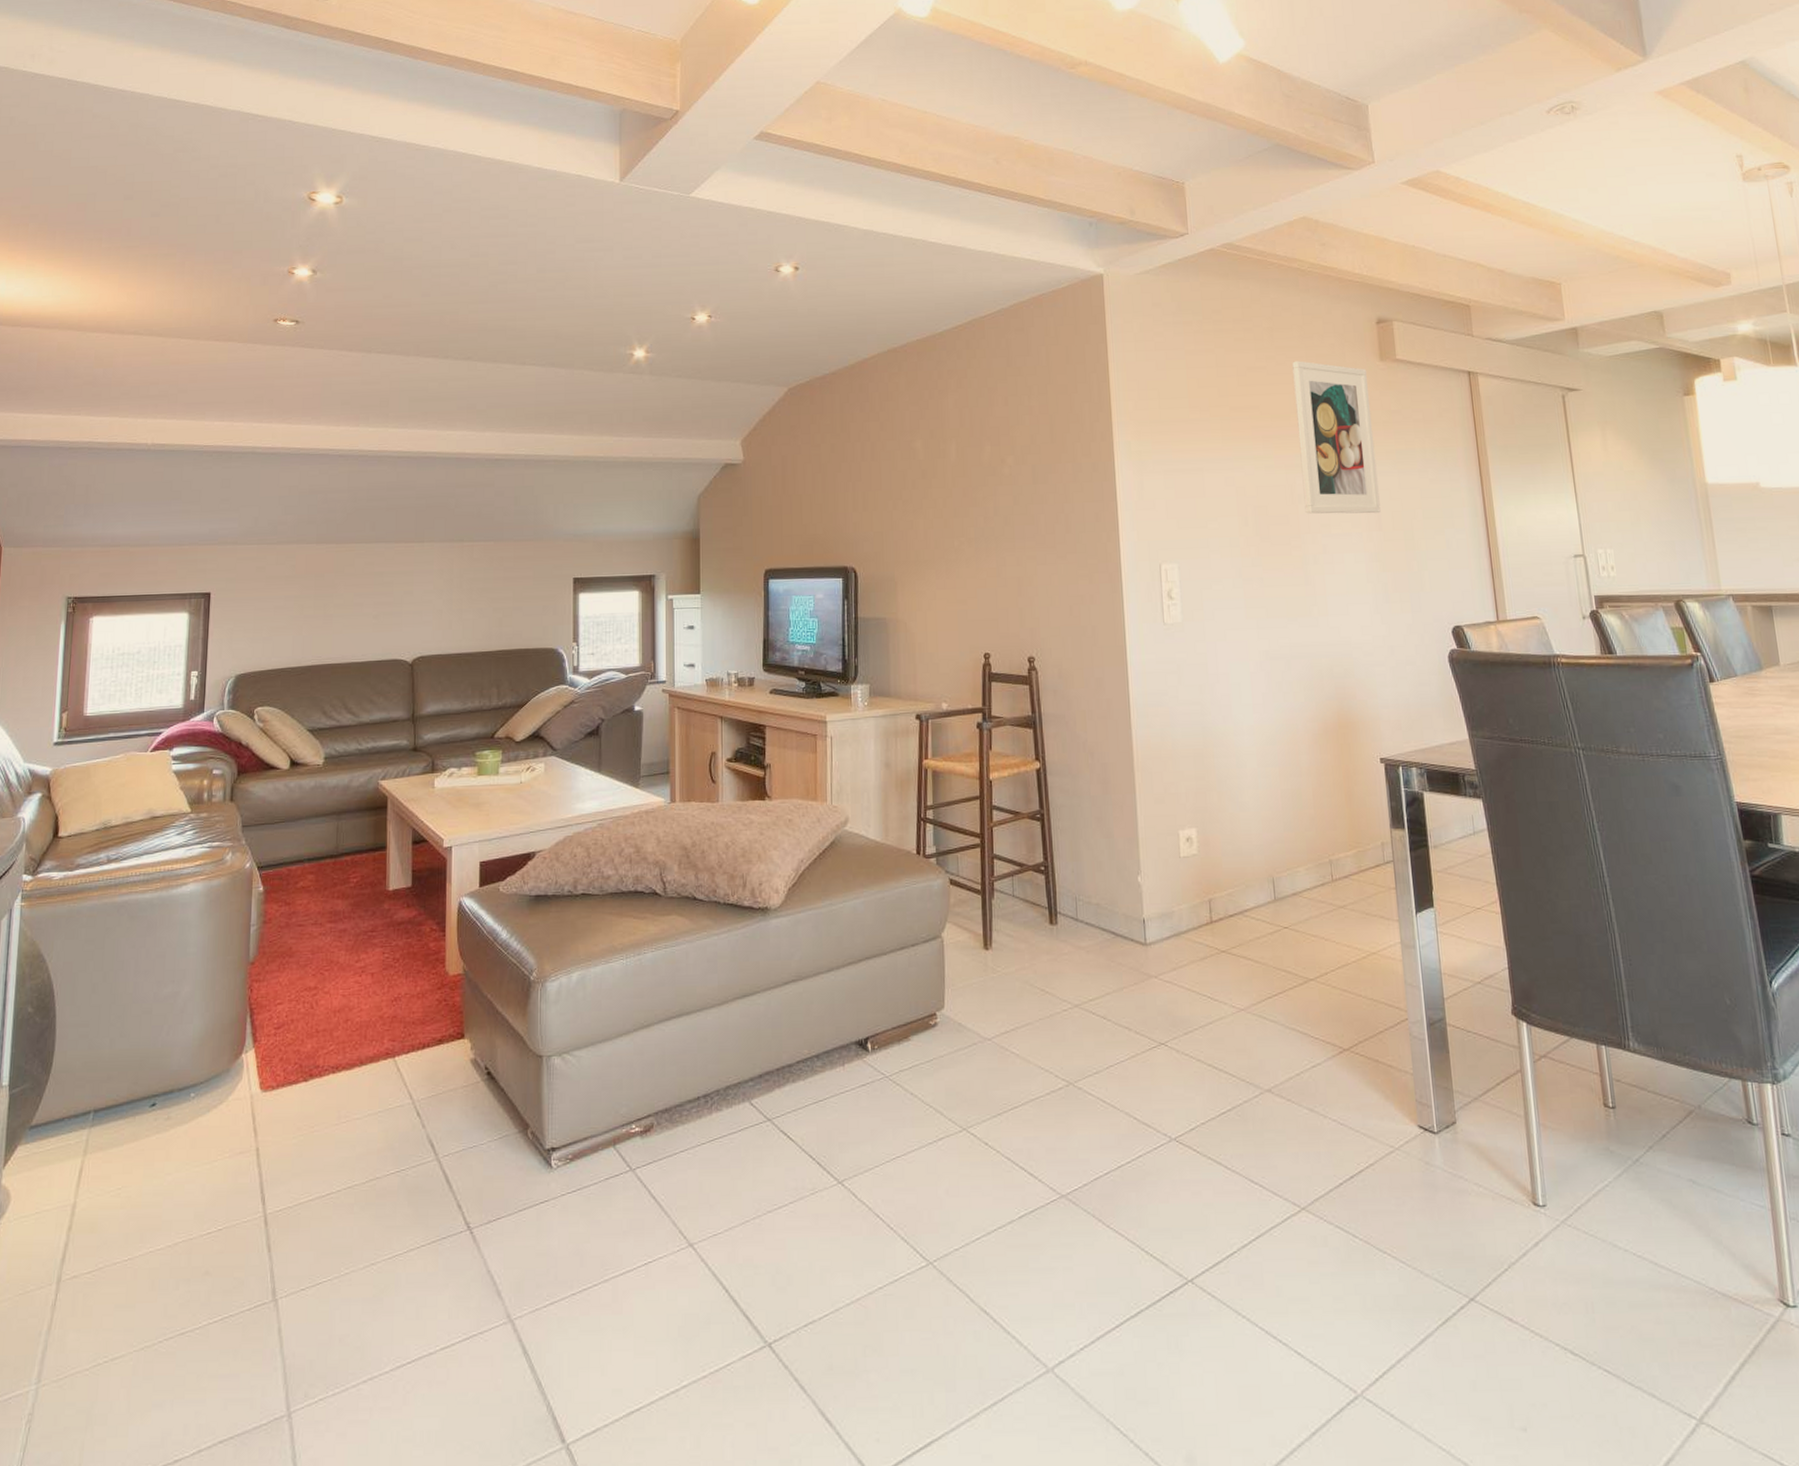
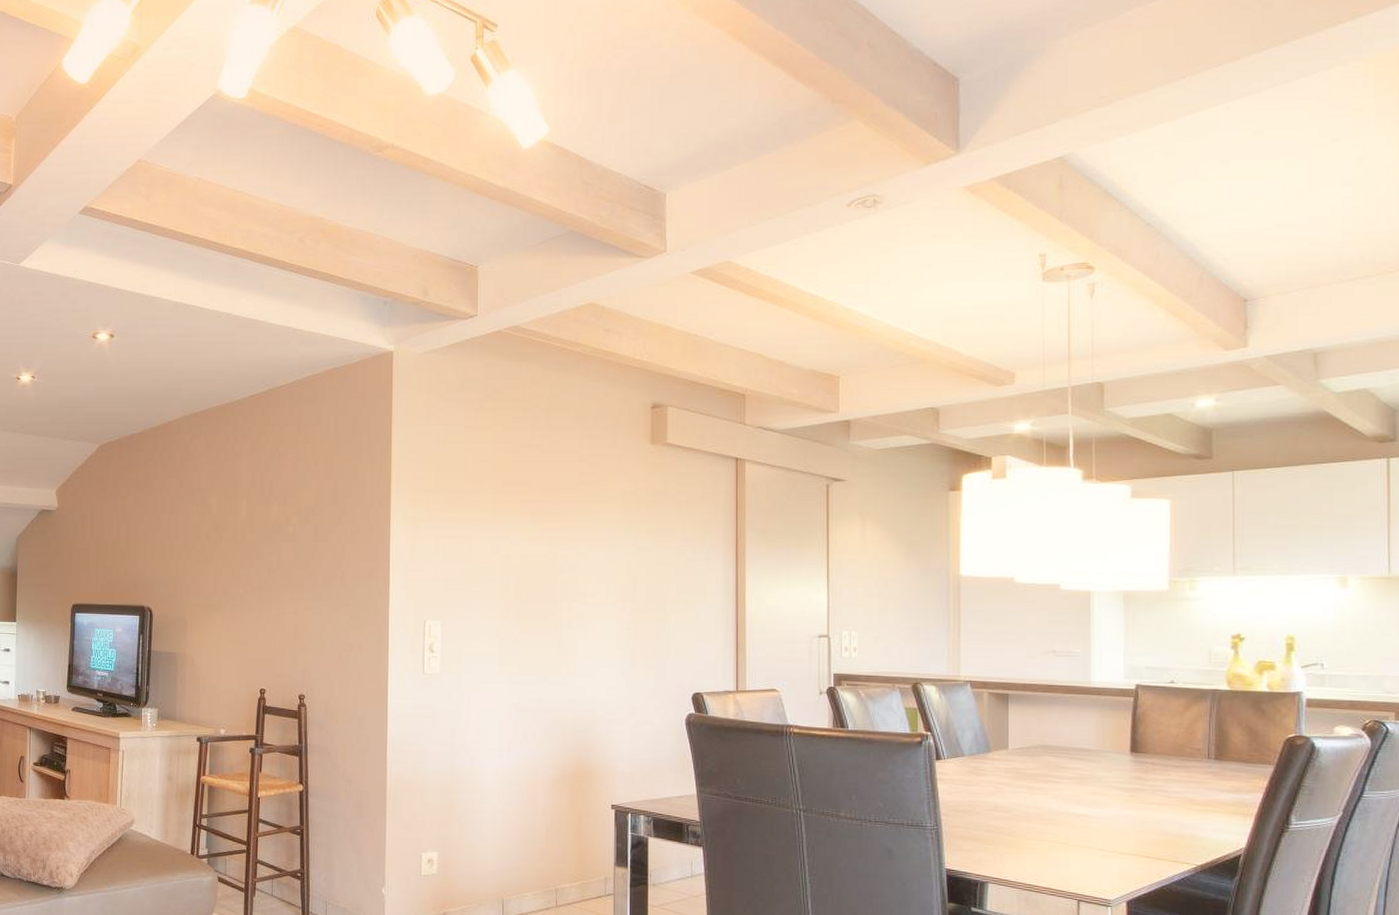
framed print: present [1292,361,1381,514] -> none [564,441,637,586]

